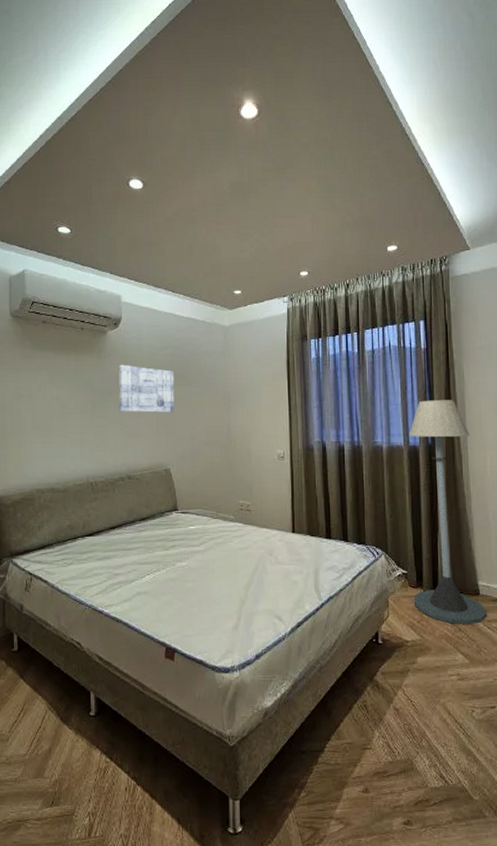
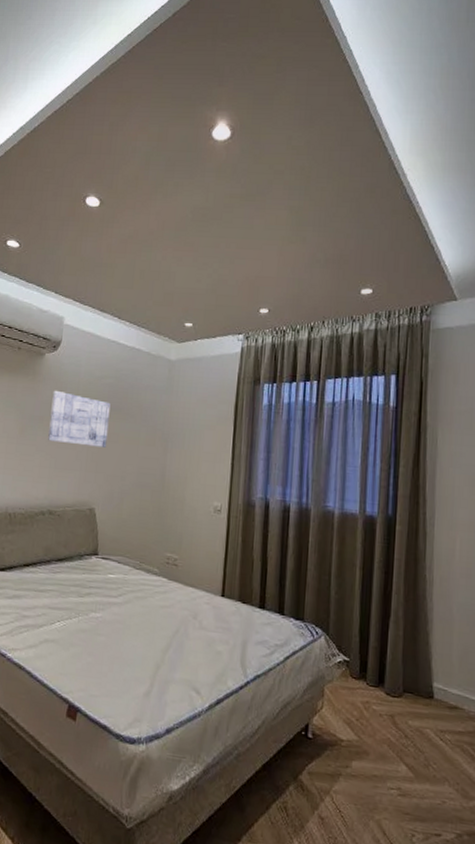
floor lamp: present [408,400,487,625] -> none [353,465,440,733]

